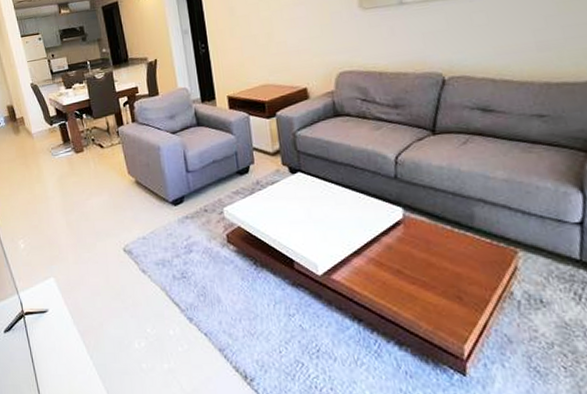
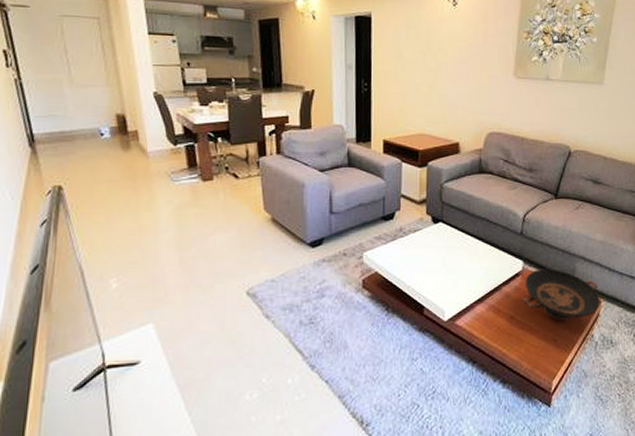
decorative bowl: none [408,215,517,275] -> present [522,269,600,321]

